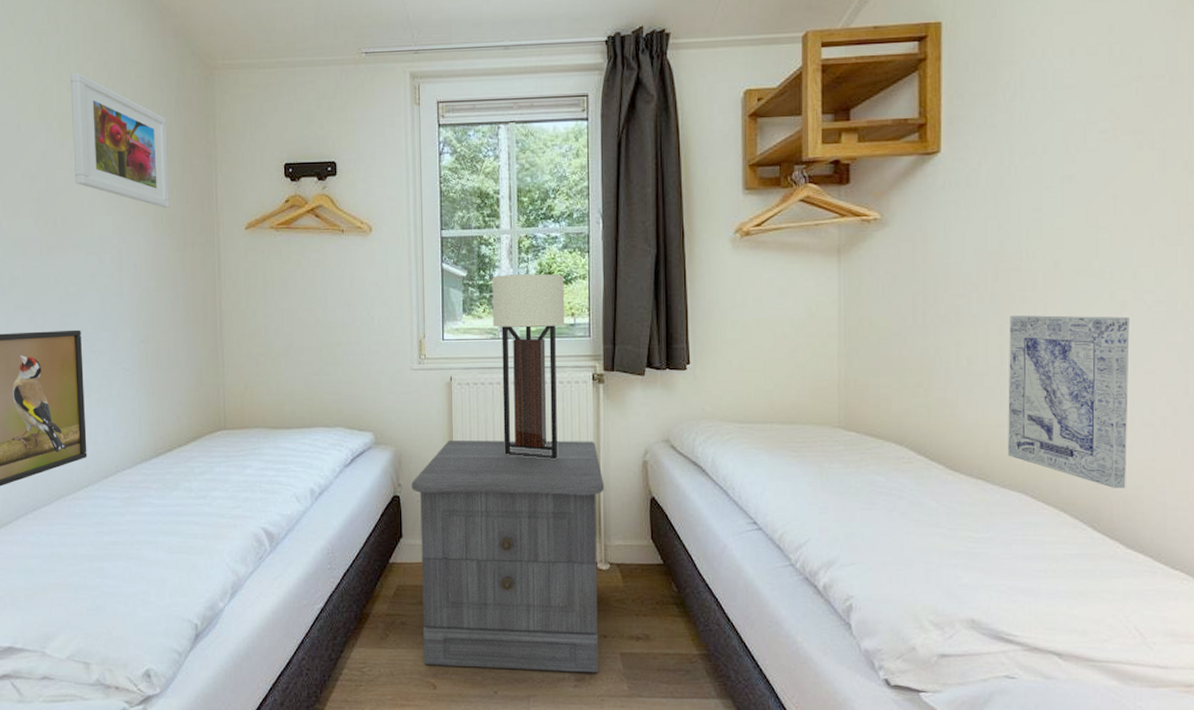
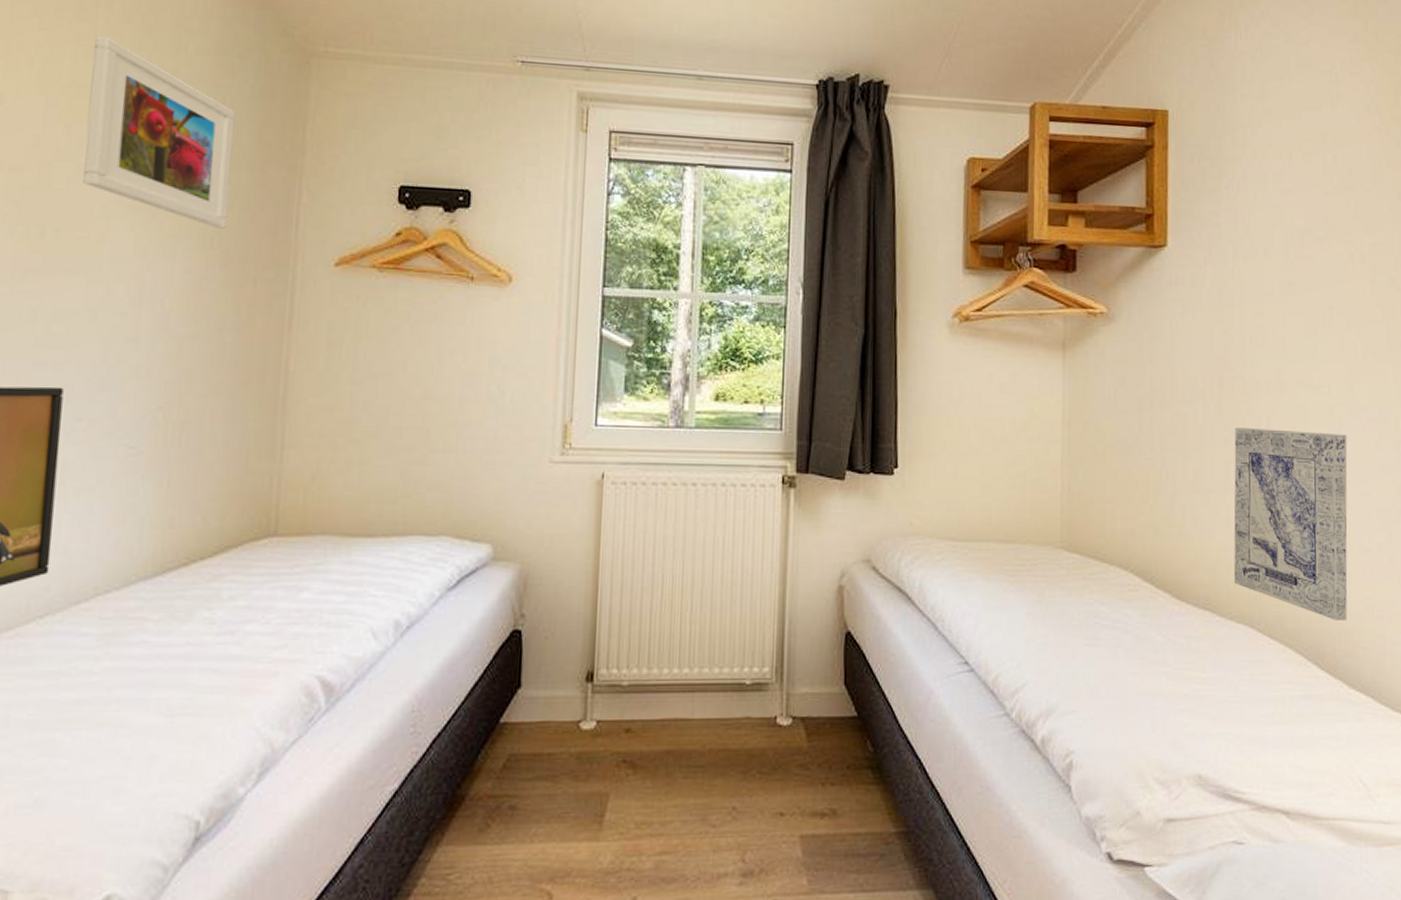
nightstand: present [411,440,605,673] -> none [538,557,791,866]
table lamp: present [492,274,565,459] -> none [661,348,754,582]

